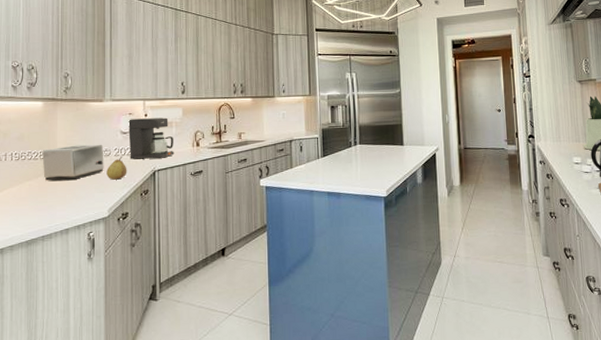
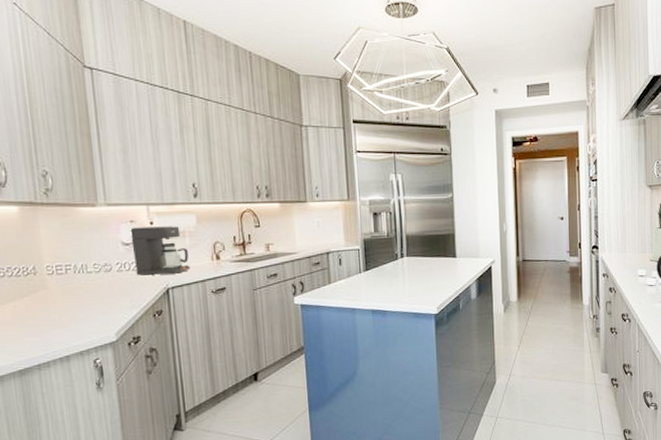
toaster: present [42,144,104,181] -> none [25,257,106,301]
fruit: present [106,157,127,180] -> none [108,272,135,299]

